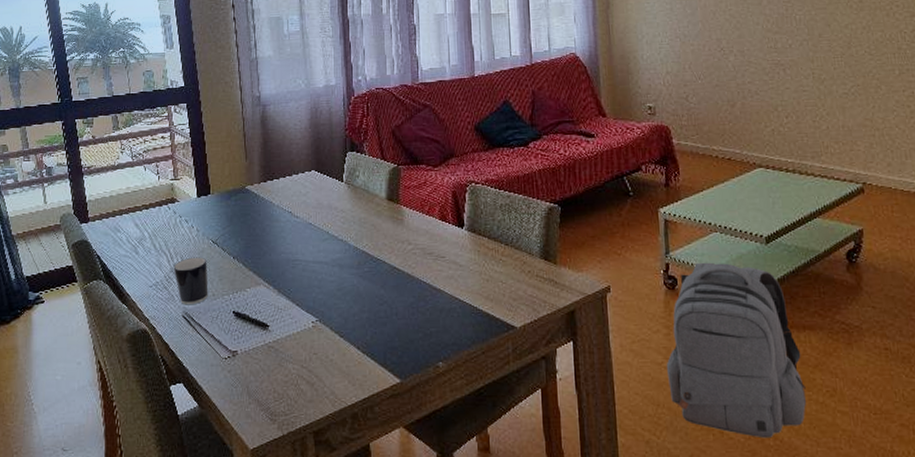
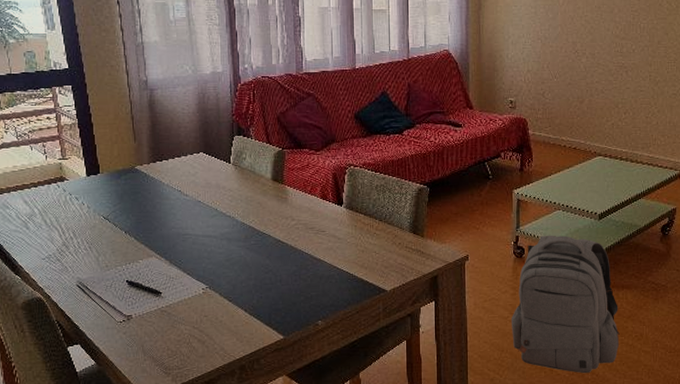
mug: present [173,257,209,305] -> none [65,231,102,276]

